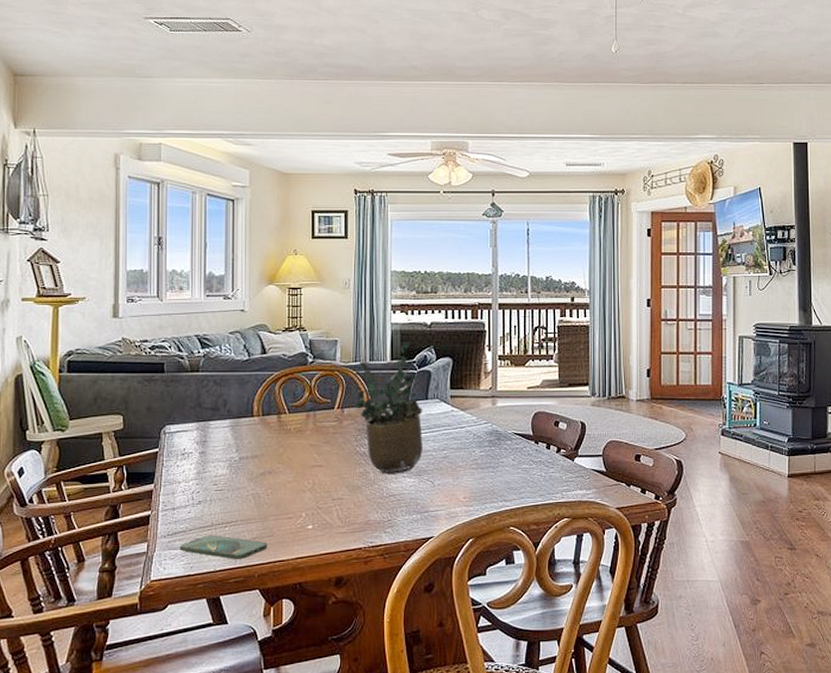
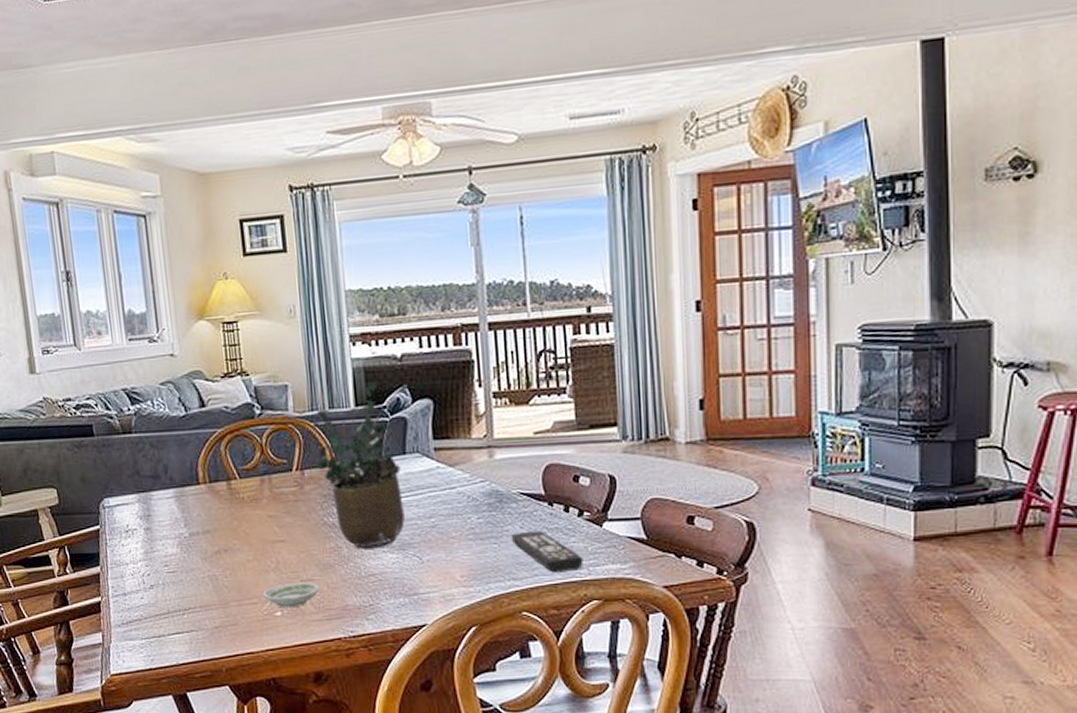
smartphone: present [179,535,268,559] -> none [136,623,233,651]
saucer: none [298,500,348,522] -> present [262,582,320,608]
remote control: none [505,463,558,496] -> present [510,531,583,573]

